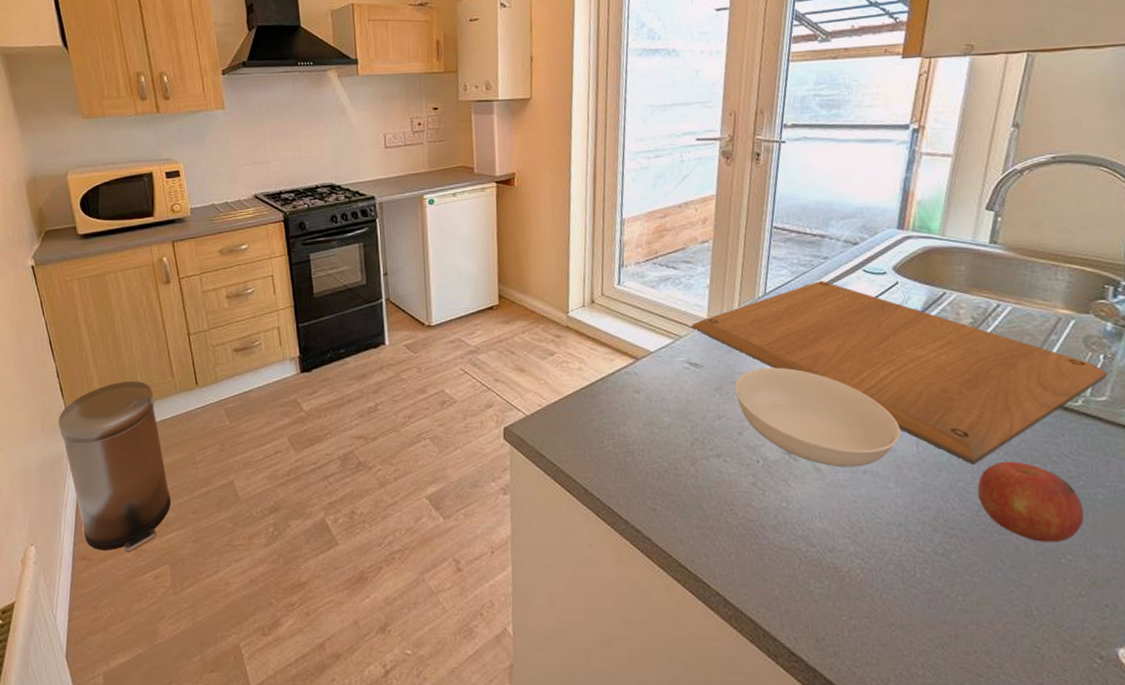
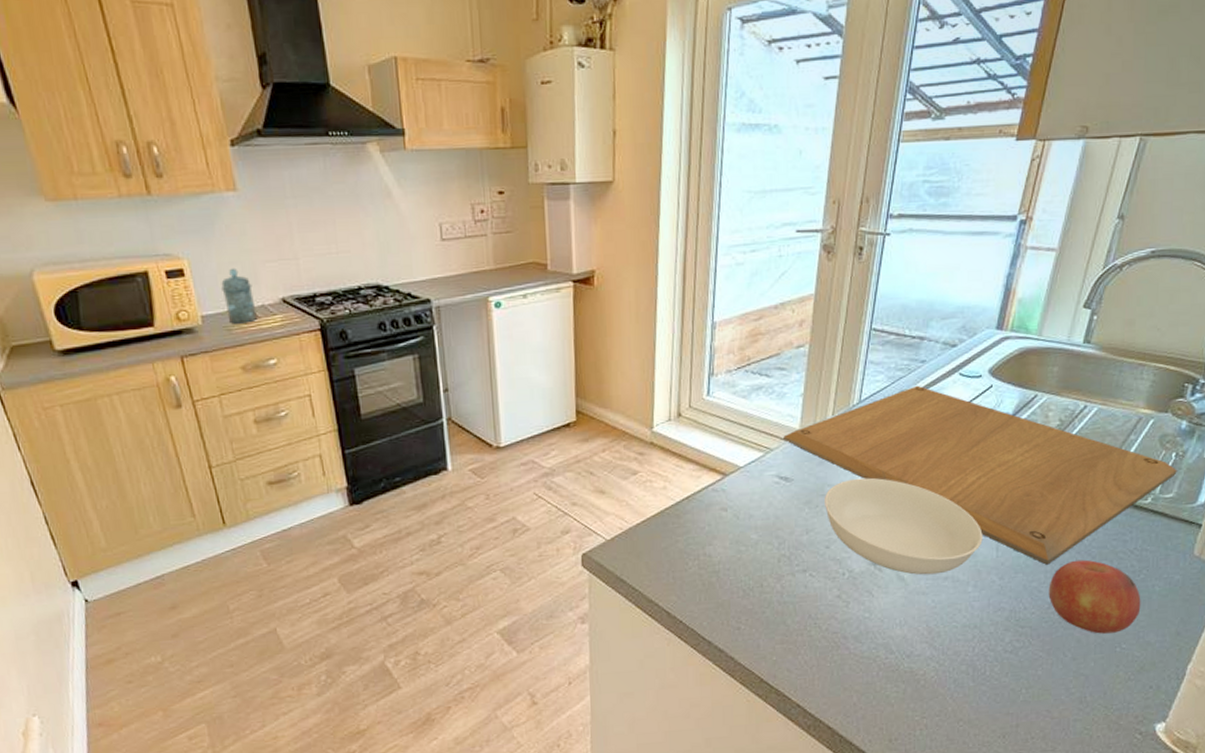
pedal bin: present [58,380,170,553] -> none [52,523,202,715]
canister: none [208,170,234,215] -> present [221,267,257,324]

